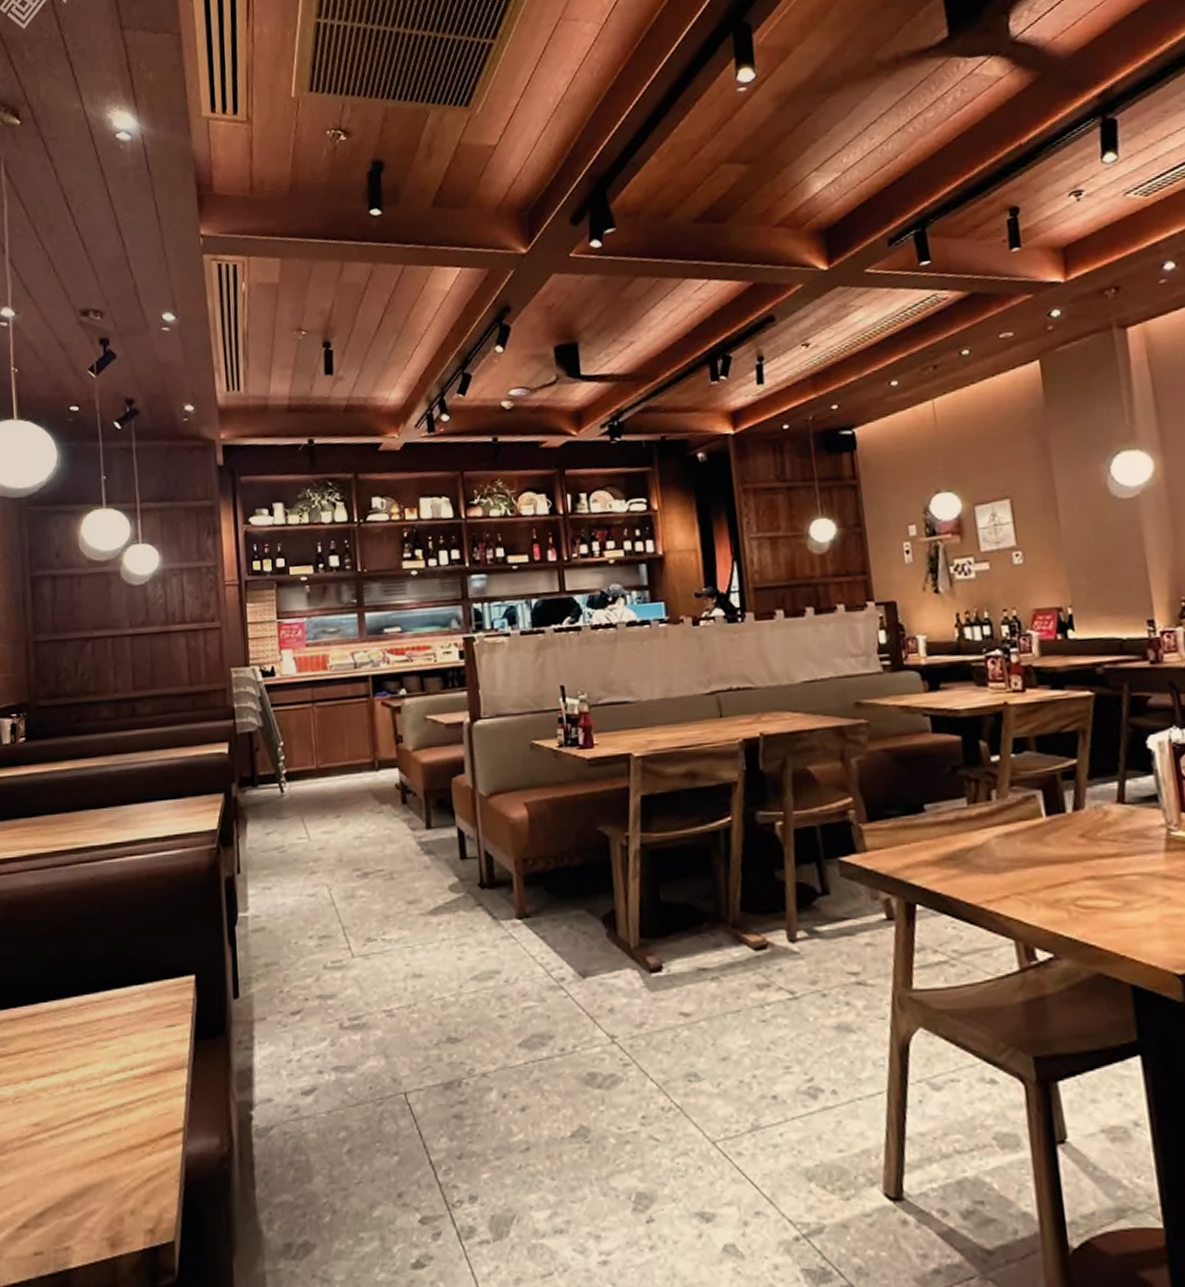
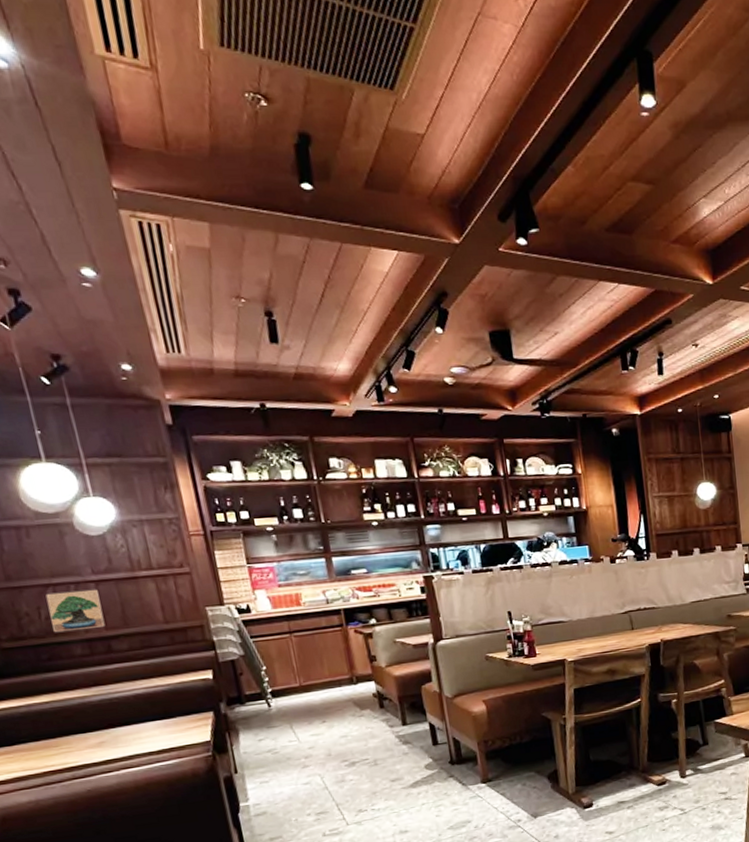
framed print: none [85,643,133,692] -> present [45,589,106,633]

